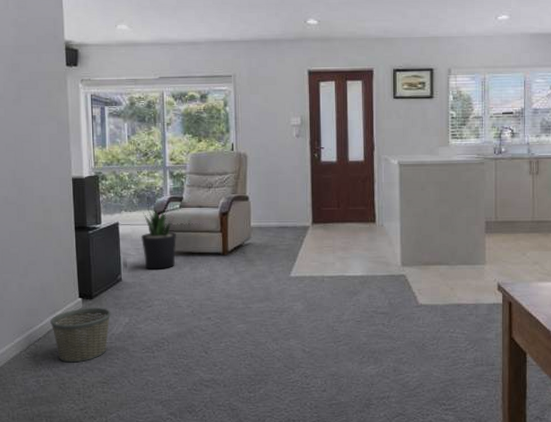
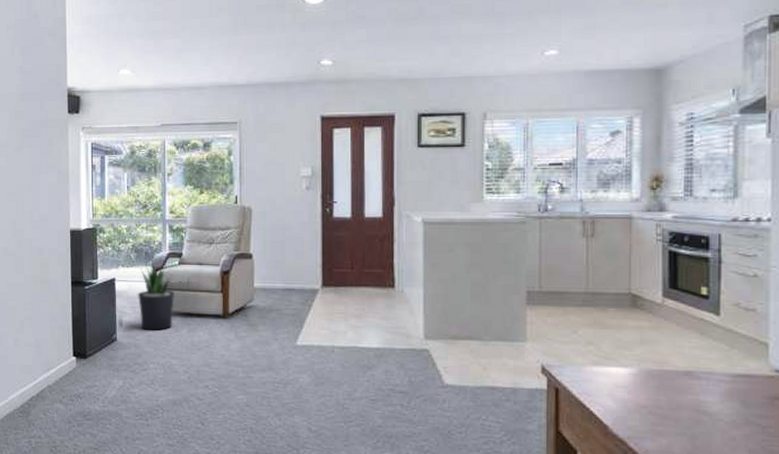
basket: present [50,308,111,363] -> none [44,367,105,425]

